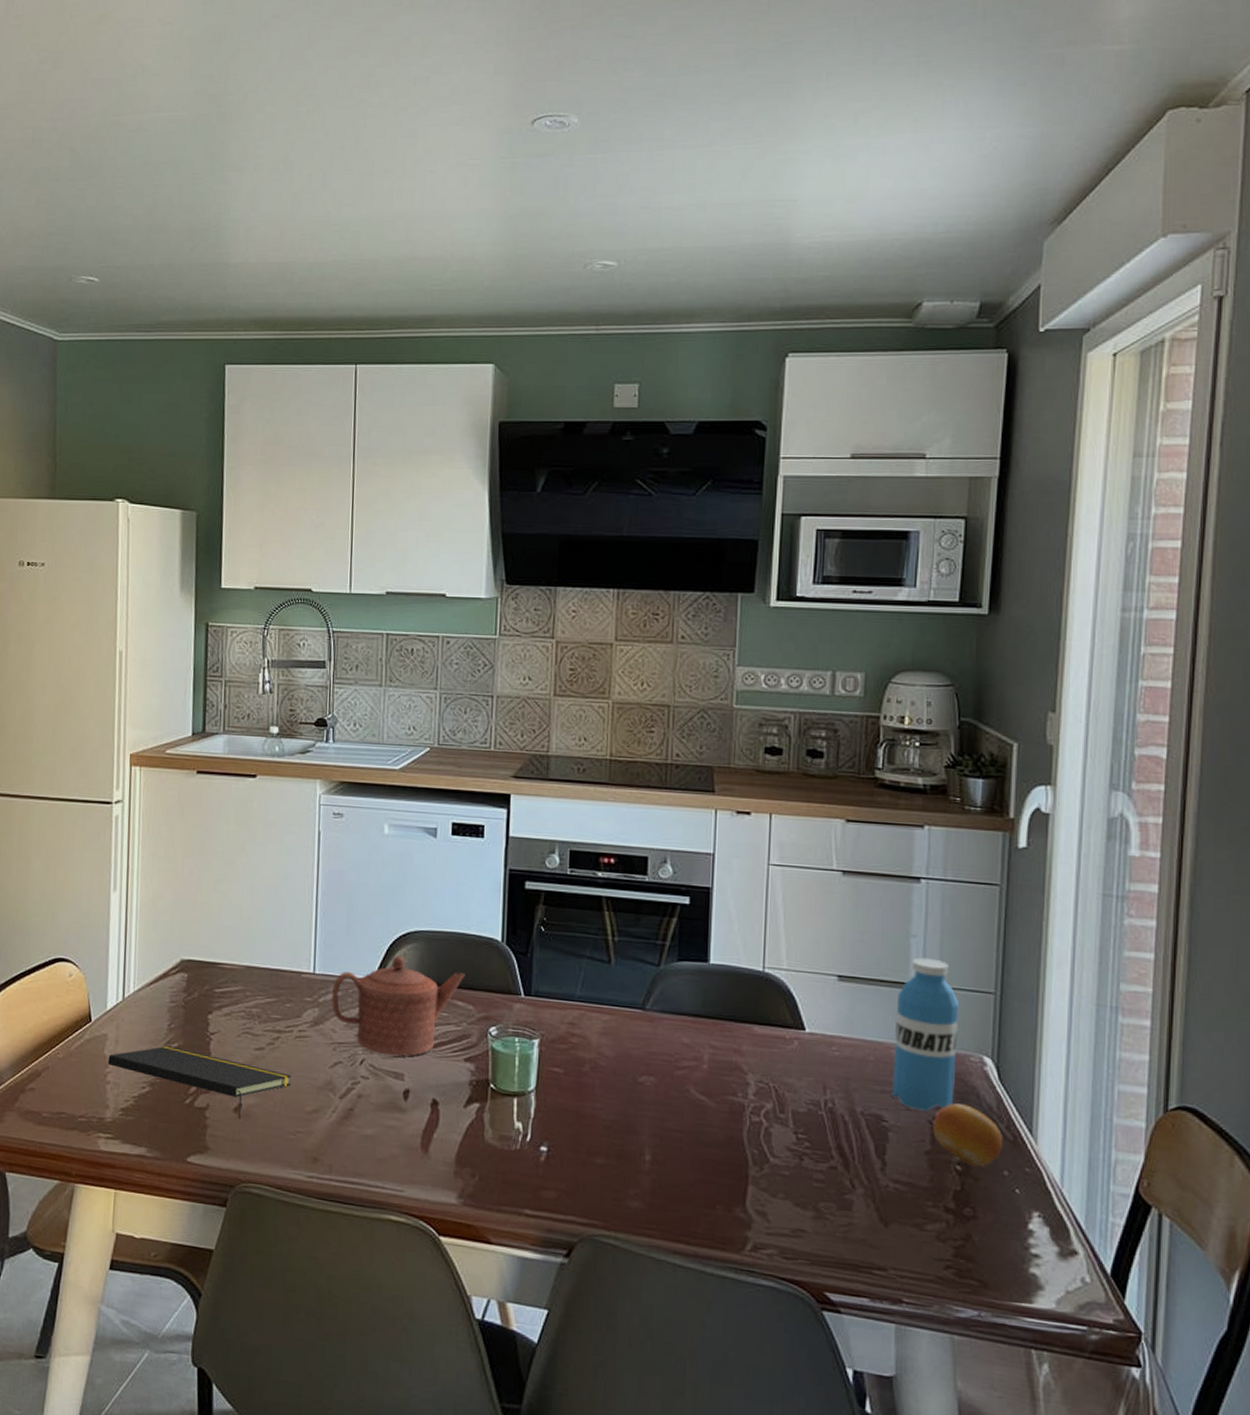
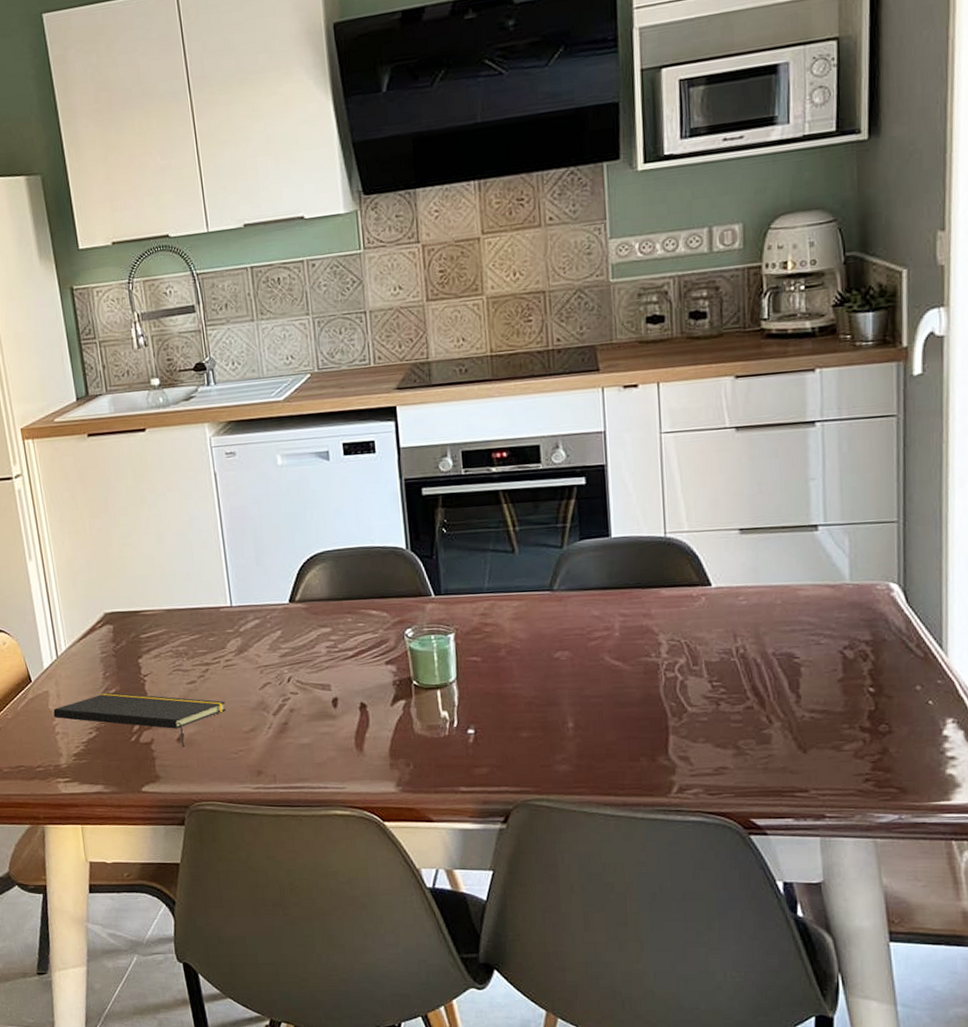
teapot: present [332,956,466,1057] -> none [251,577,376,670]
water bottle: present [892,957,958,1111] -> none [800,498,863,643]
fruit: present [933,1103,1004,1167] -> none [844,630,915,686]

